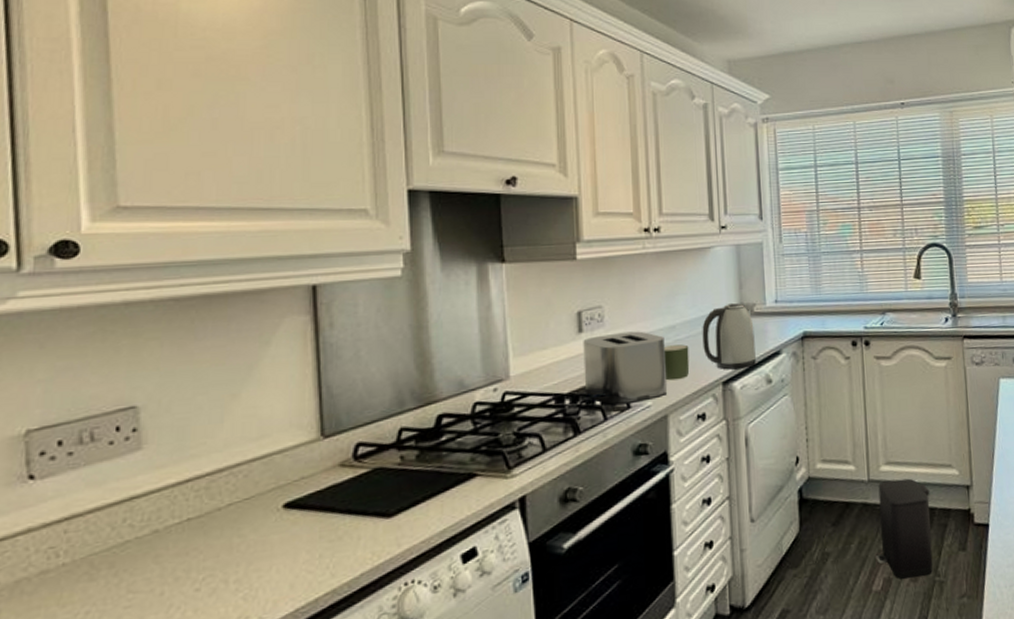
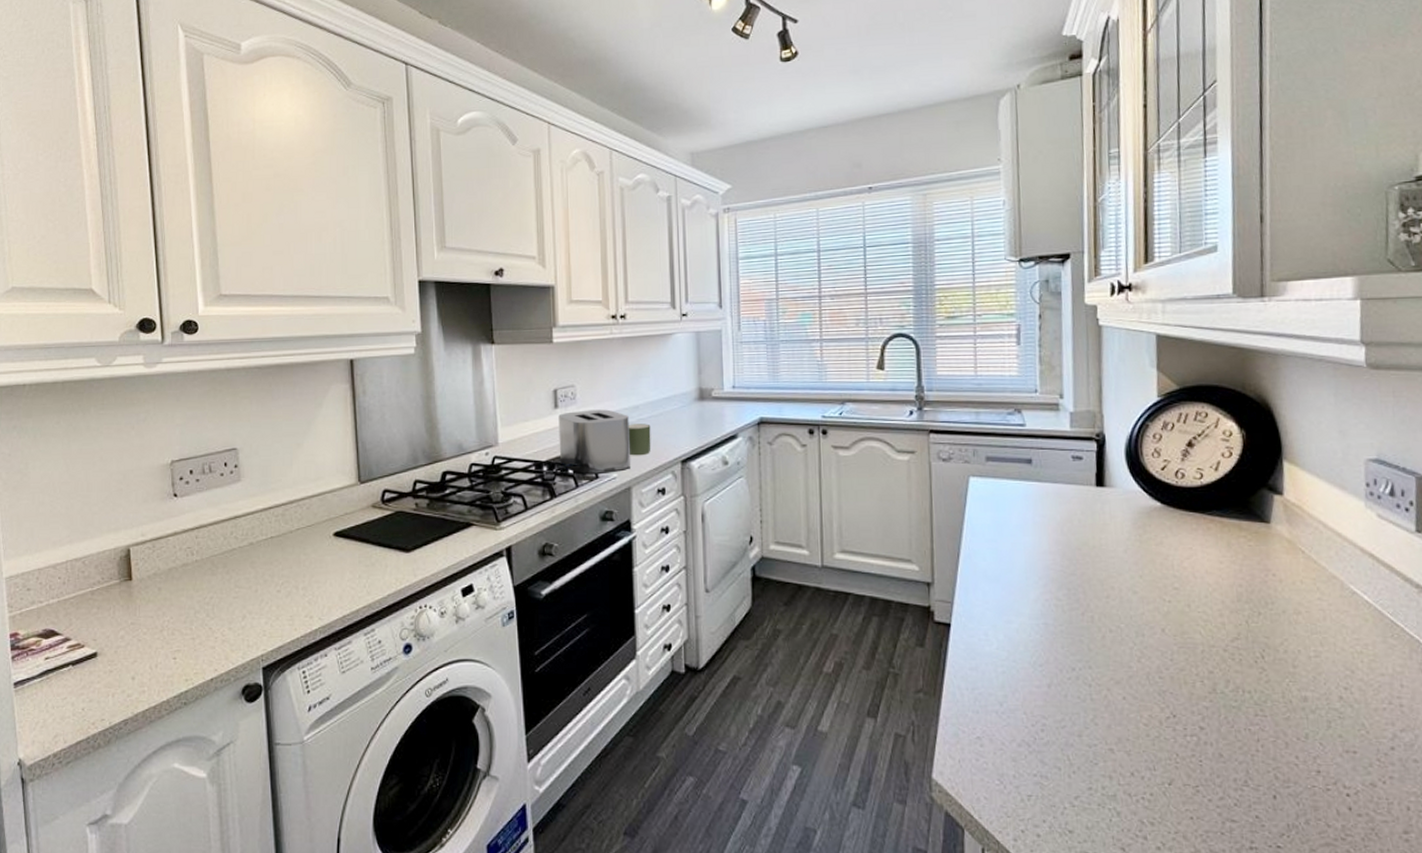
kettle: present [702,302,756,370] -> none [663,386,713,450]
pedal bin: present [875,478,933,579] -> none [827,568,888,665]

